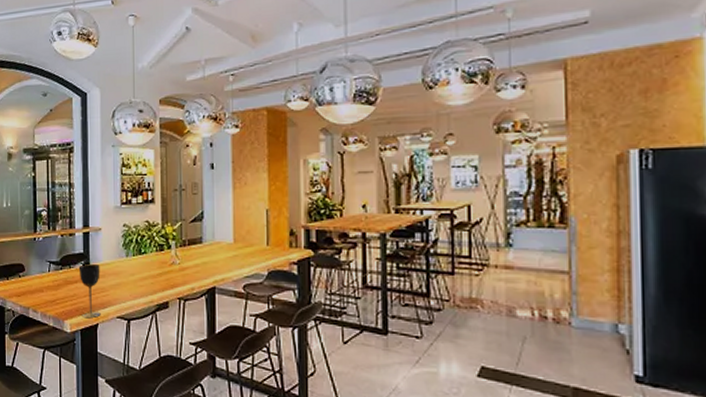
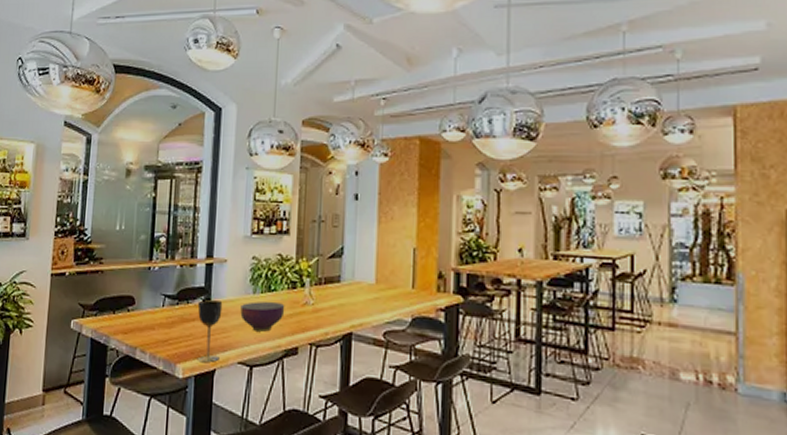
bowl: none [116,264,155,289] -> present [240,301,285,332]

